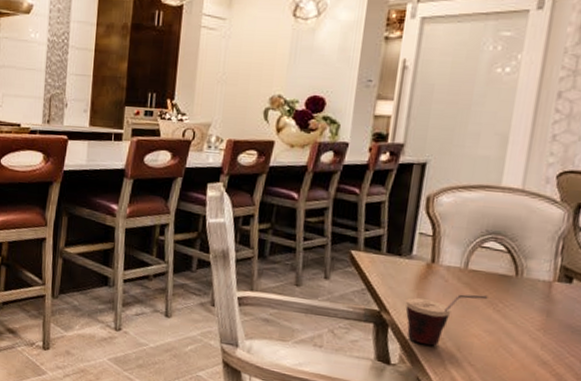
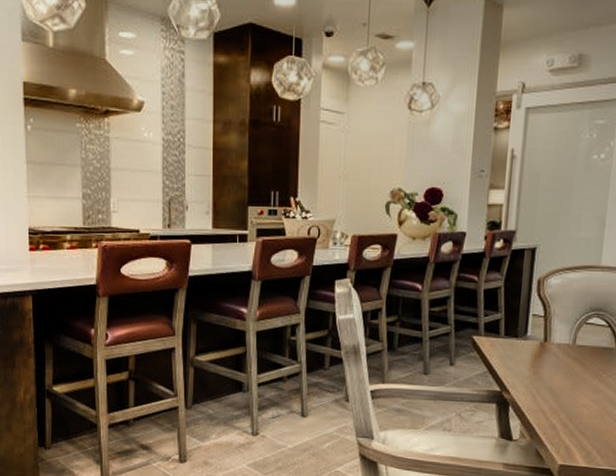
cup: present [405,294,488,346] -> none [523,368,594,419]

